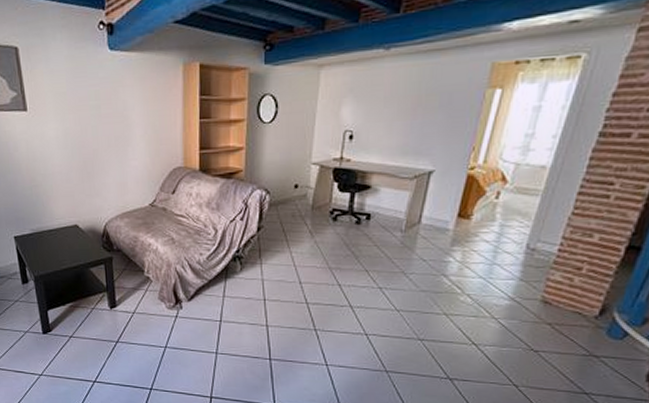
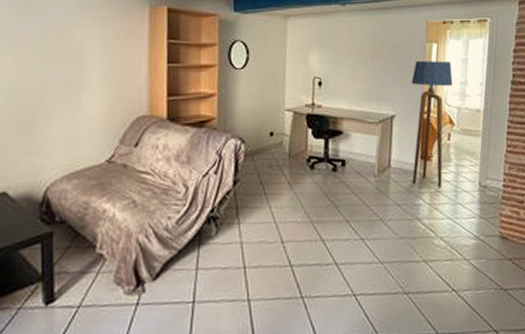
floor lamp: none [444,109,517,247] -> present [411,60,453,188]

